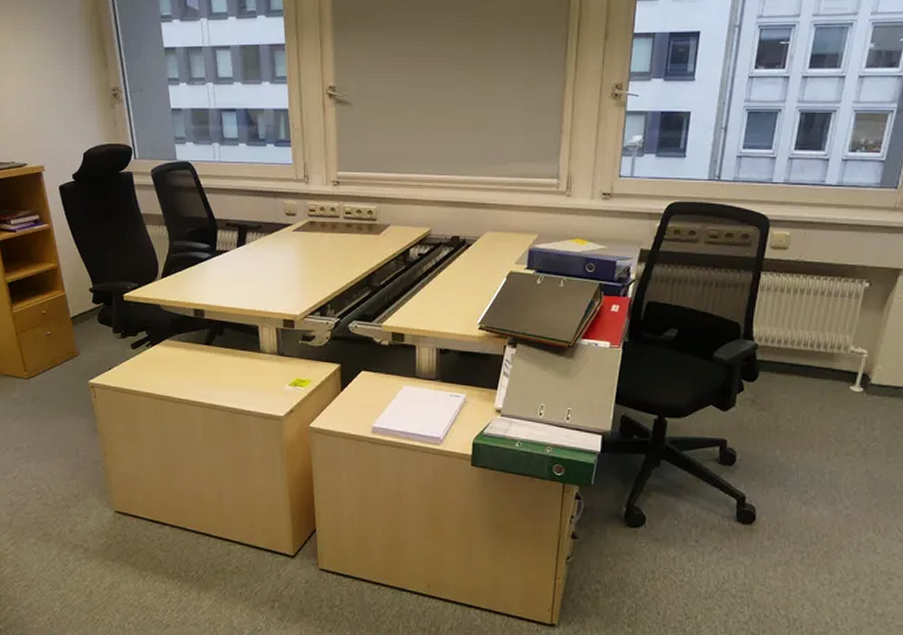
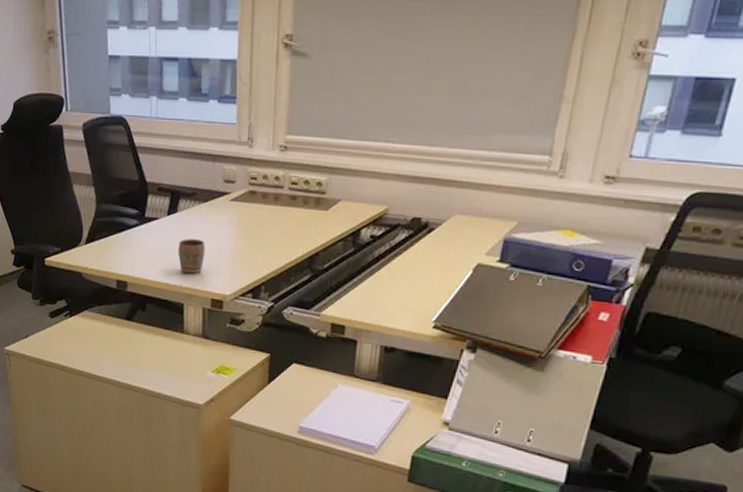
mug: none [249,267,274,298] -> present [177,239,206,274]

